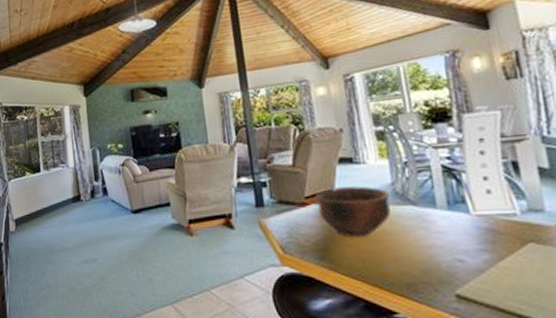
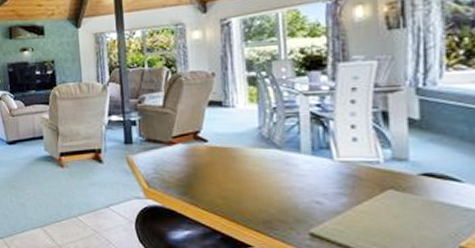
bowl: present [315,186,391,238] -> none [182,129,255,177]

